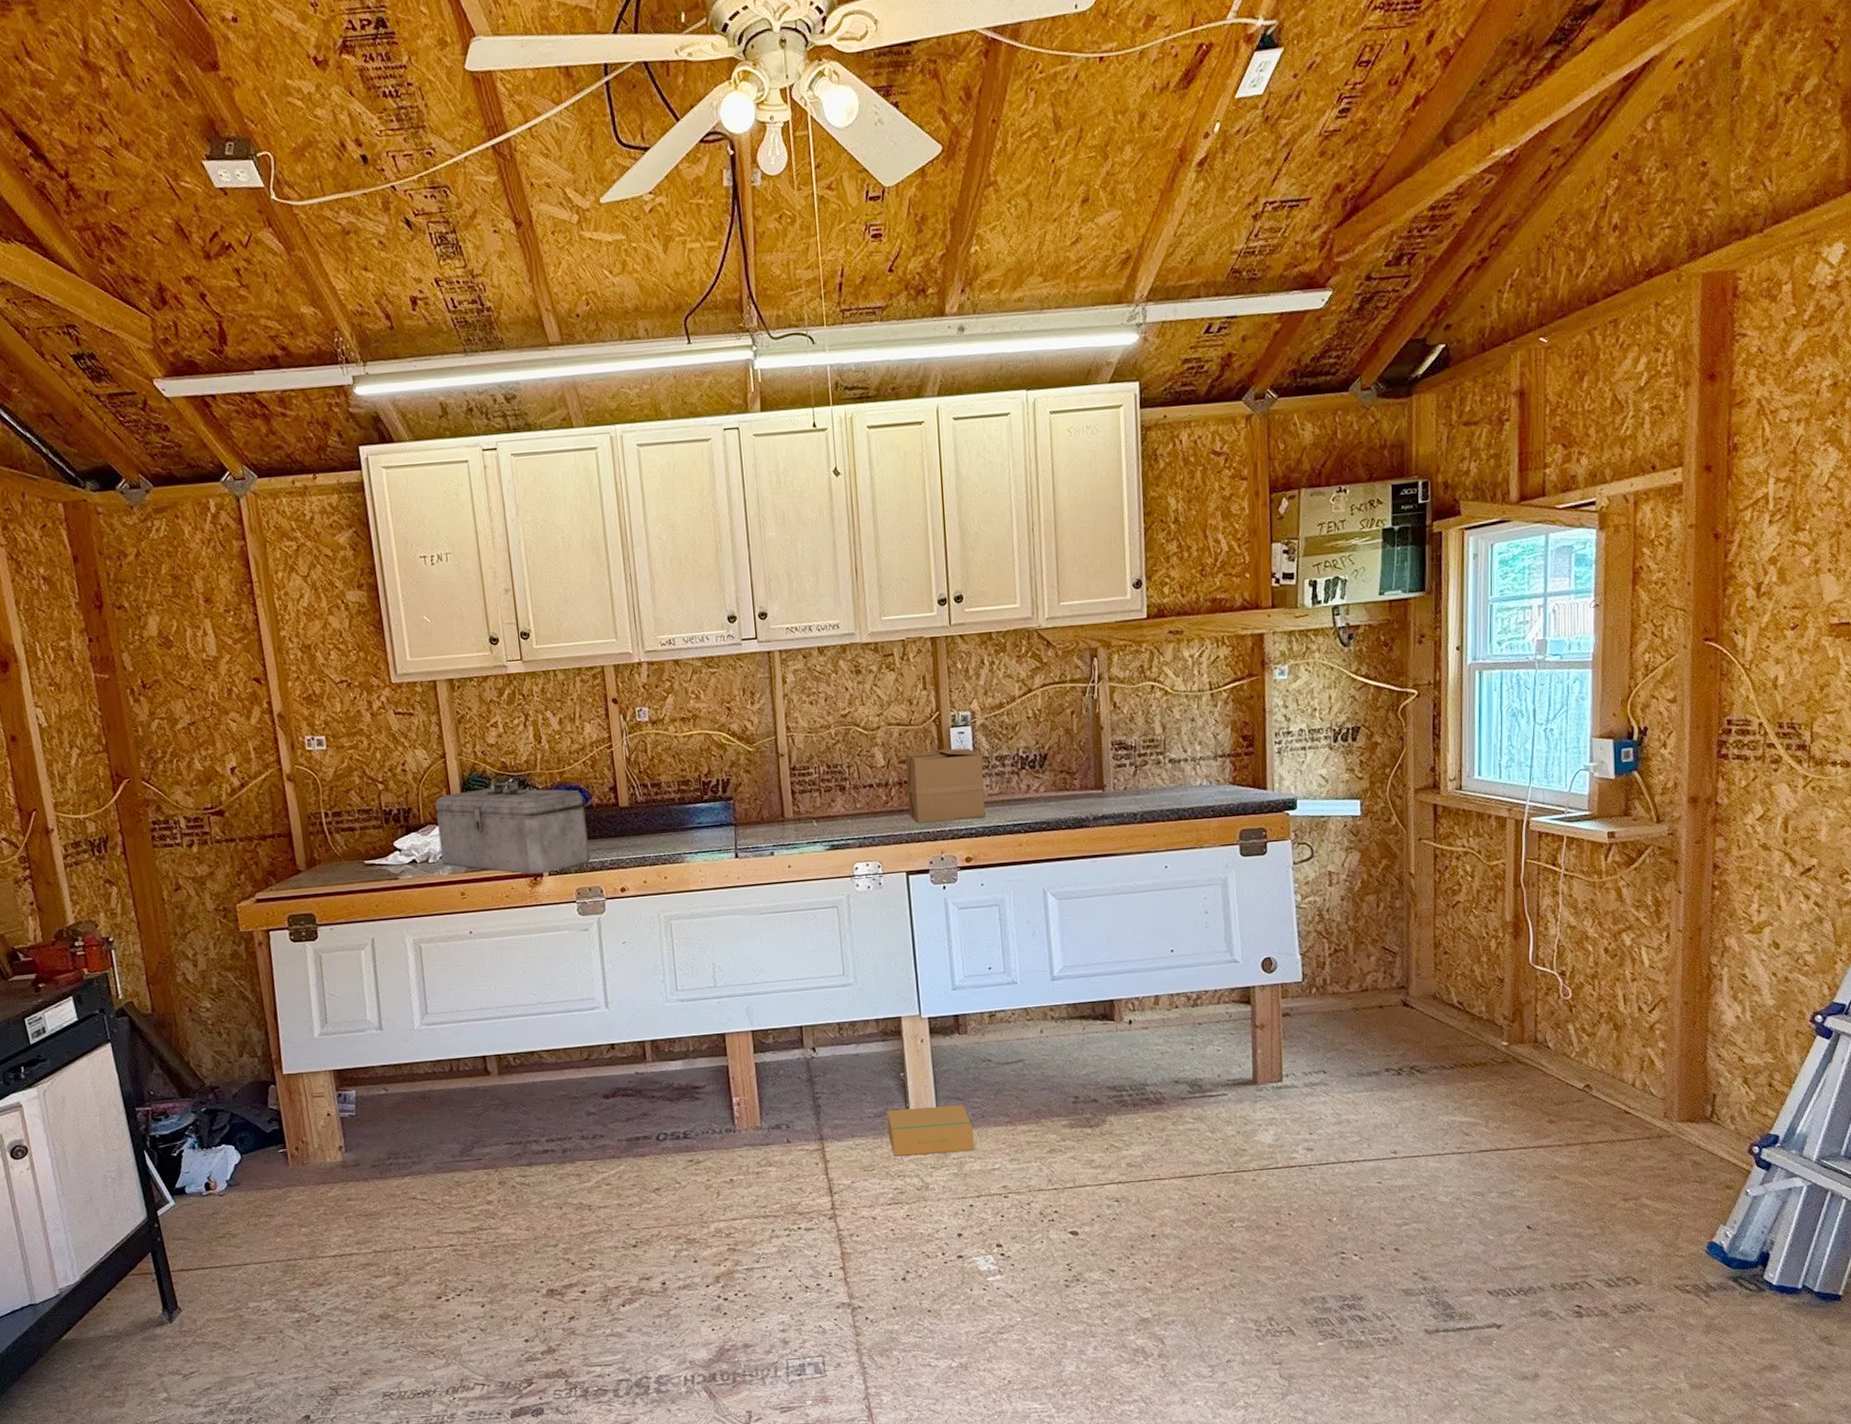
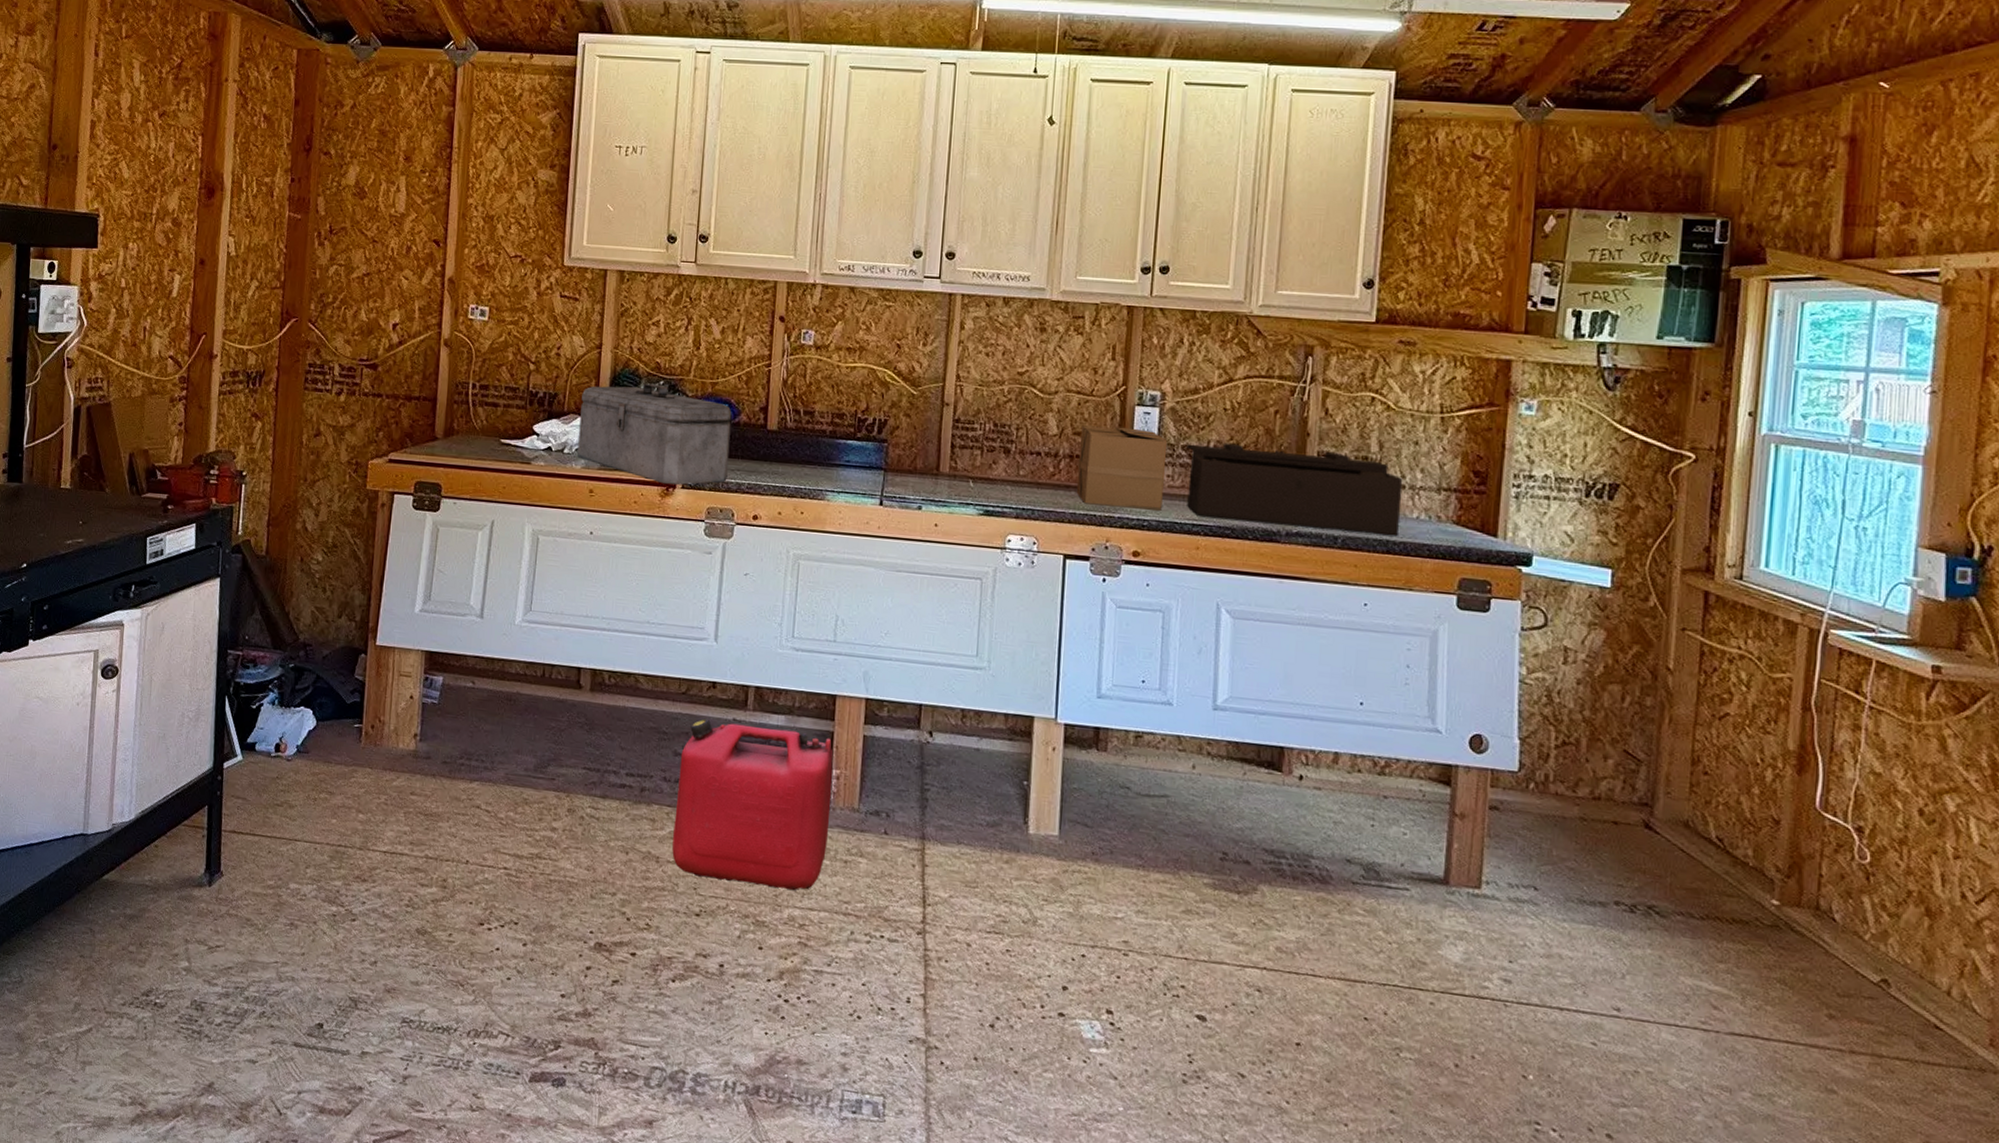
fuel can: none [593,1071,739,1214] -> present [672,718,833,891]
box: present [886,1105,974,1157] -> none [999,821,1098,890]
tool box: none [999,740,1186,818] -> present [1187,442,1403,537]

